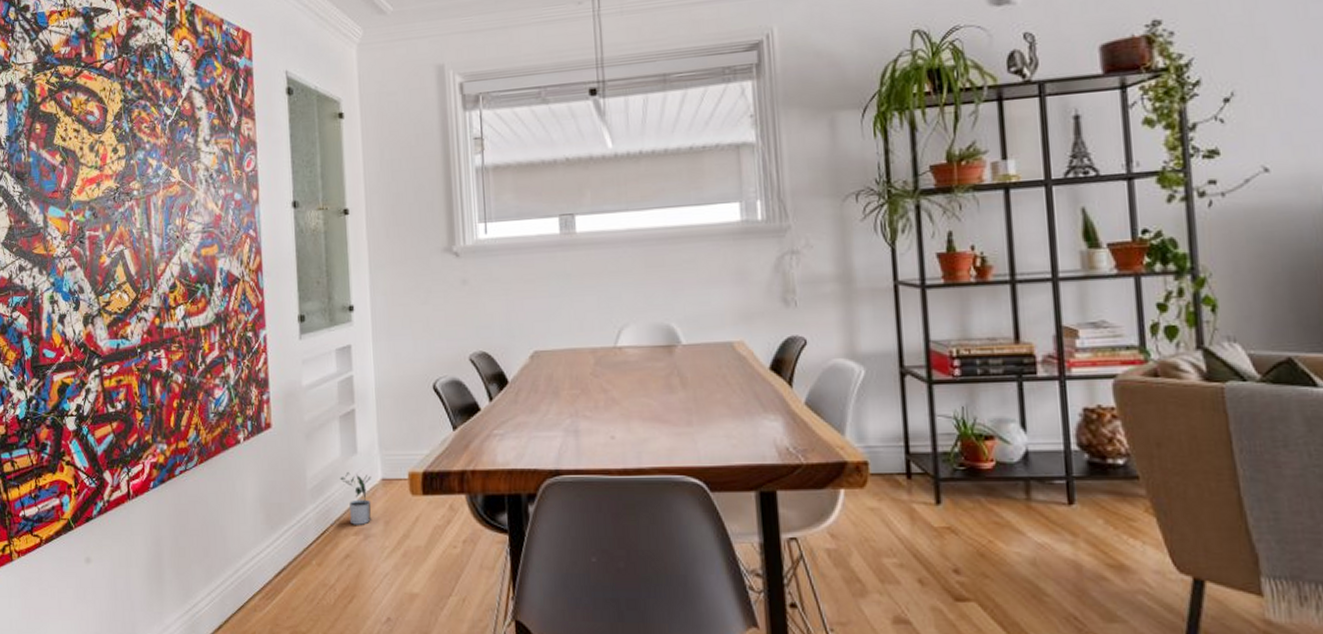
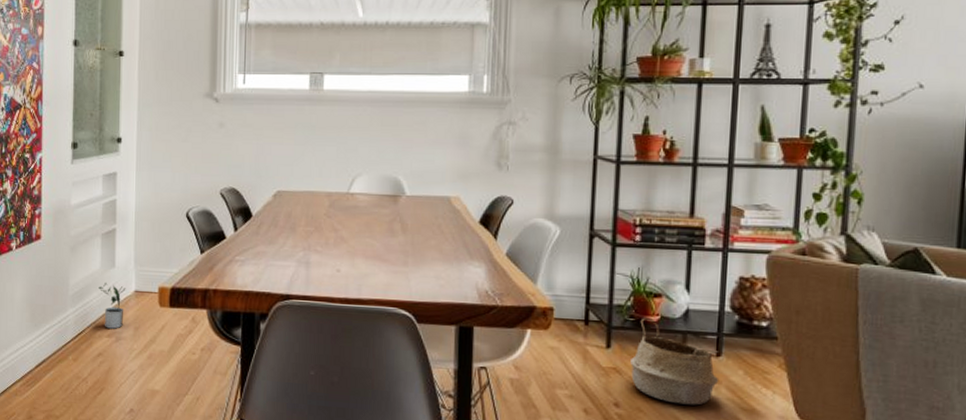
woven basket: none [967,465,1076,565] -> present [630,318,719,406]

